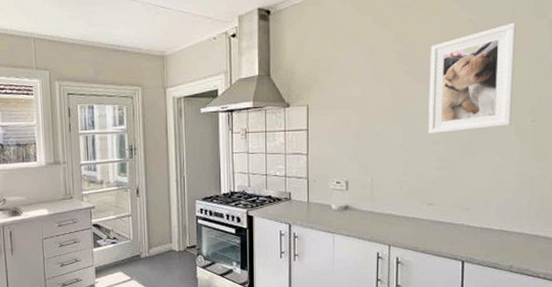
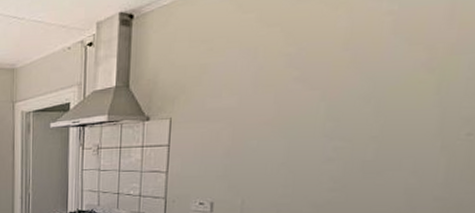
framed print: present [428,22,516,135] -> none [320,11,456,151]

